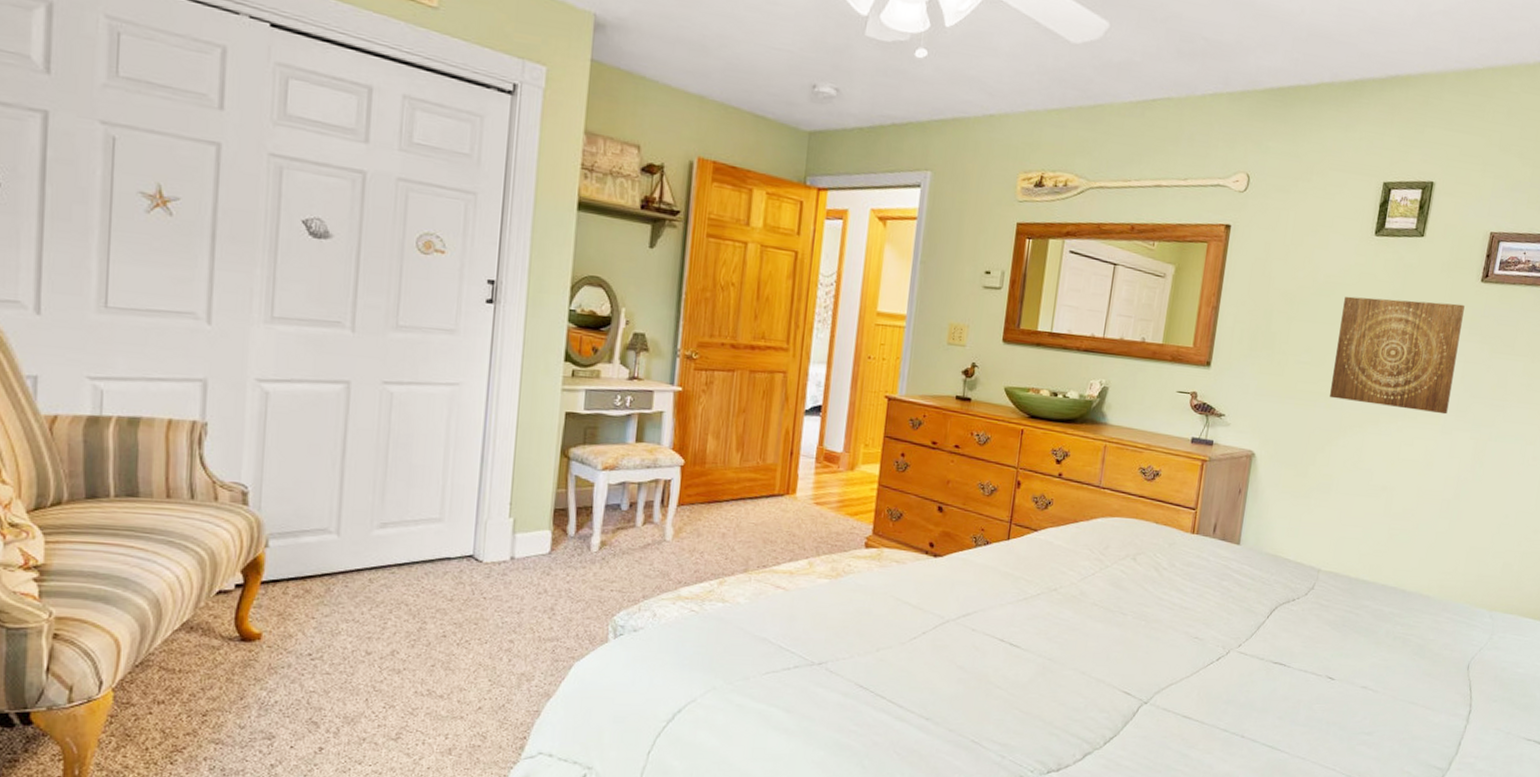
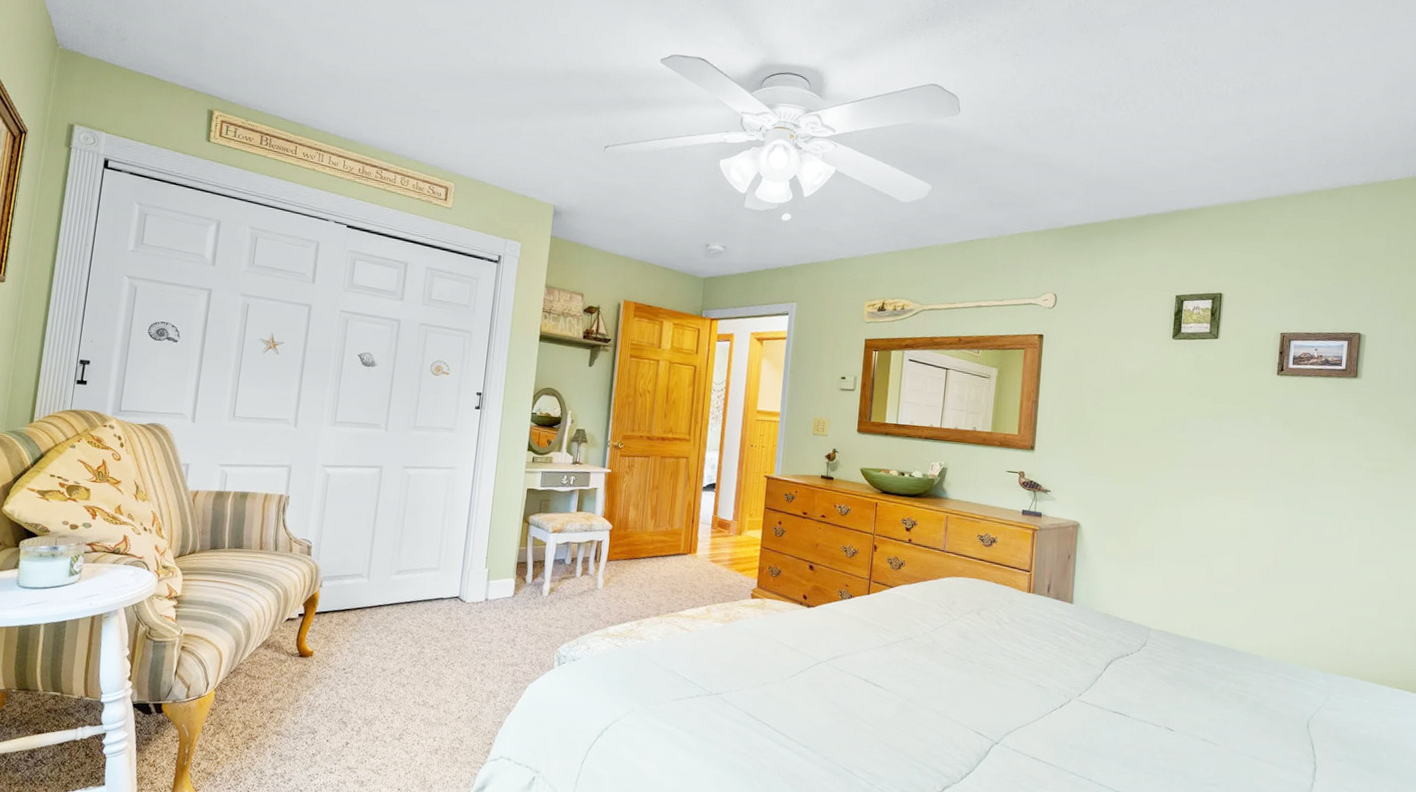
wall art: present [1330,296,1465,415] -> none [1145,390,1264,491]

